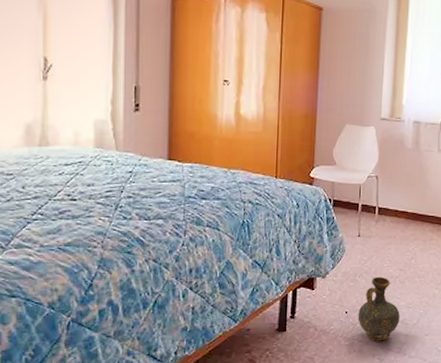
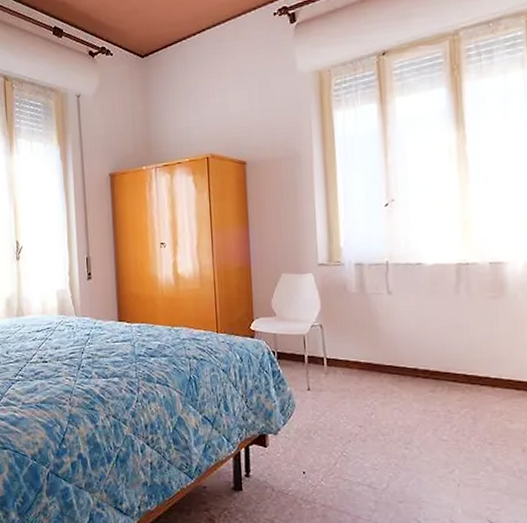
ceramic jug: present [357,276,400,341] -> none [317,434,366,506]

